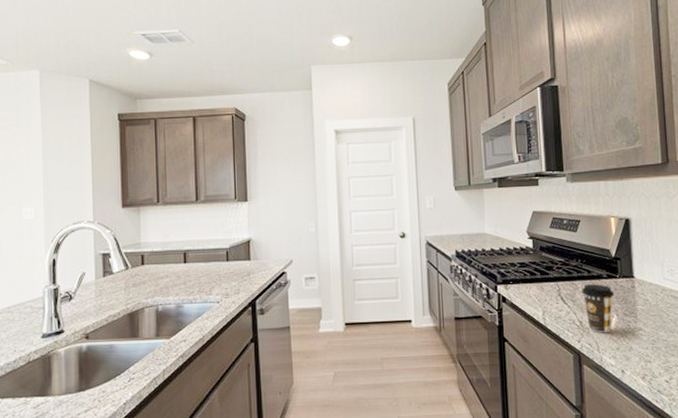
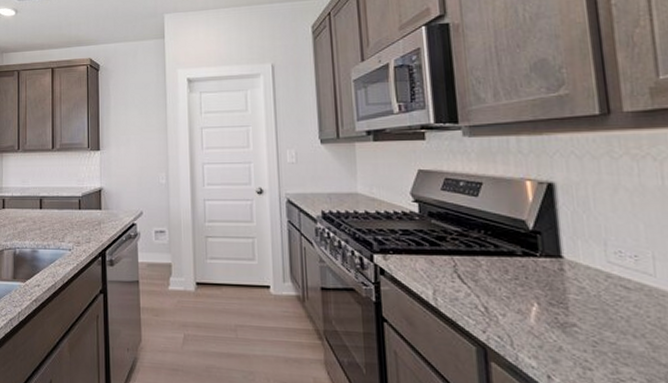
coffee cup: present [582,284,615,333] -> none [487,262,534,326]

